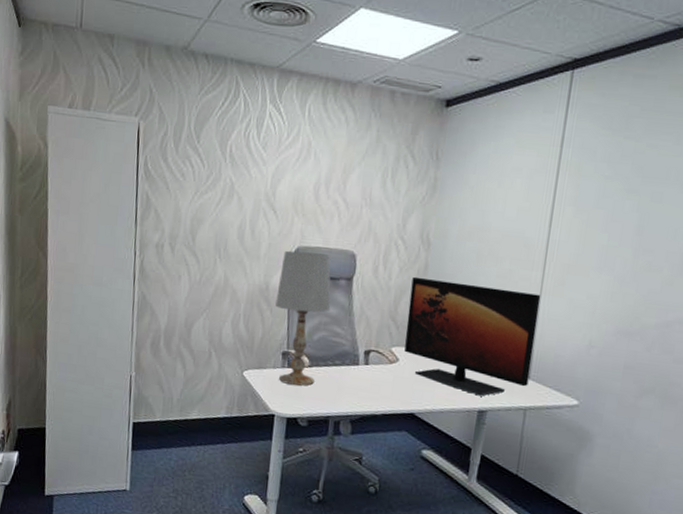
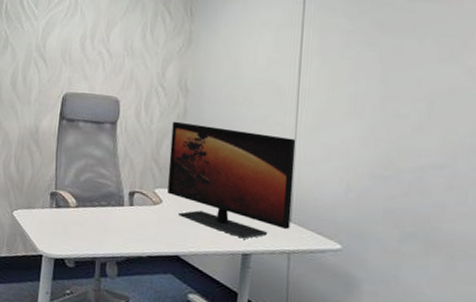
table lamp: present [275,250,331,386] -> none [44,96,97,227]

